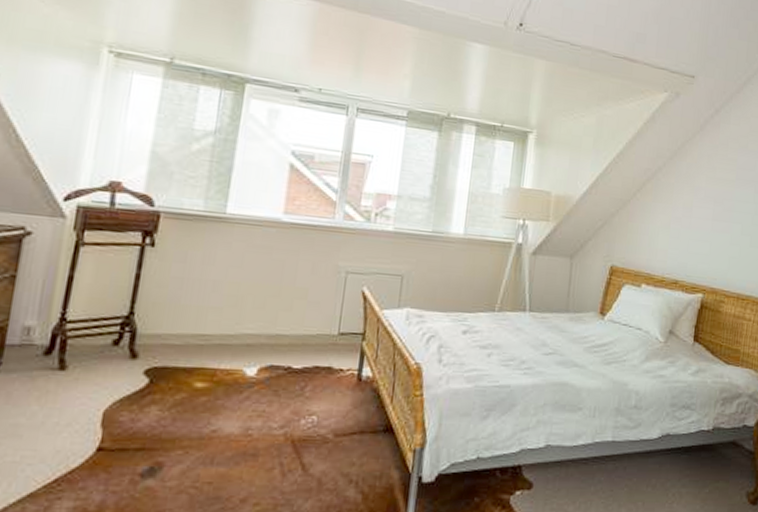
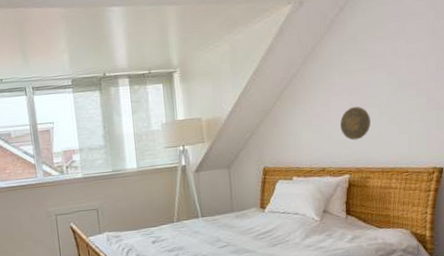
decorative plate: none [700,218,732,256] -> present [340,107,370,141]

